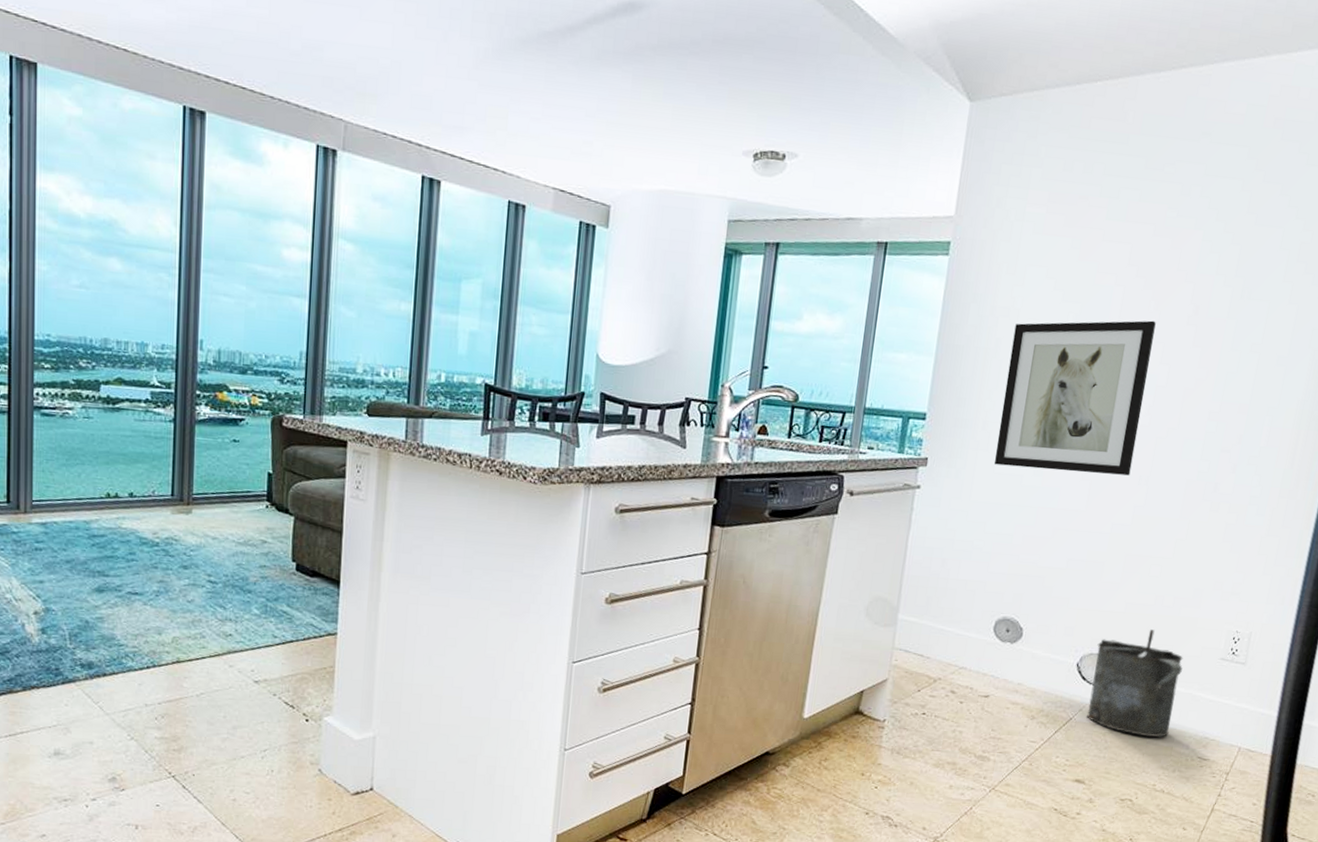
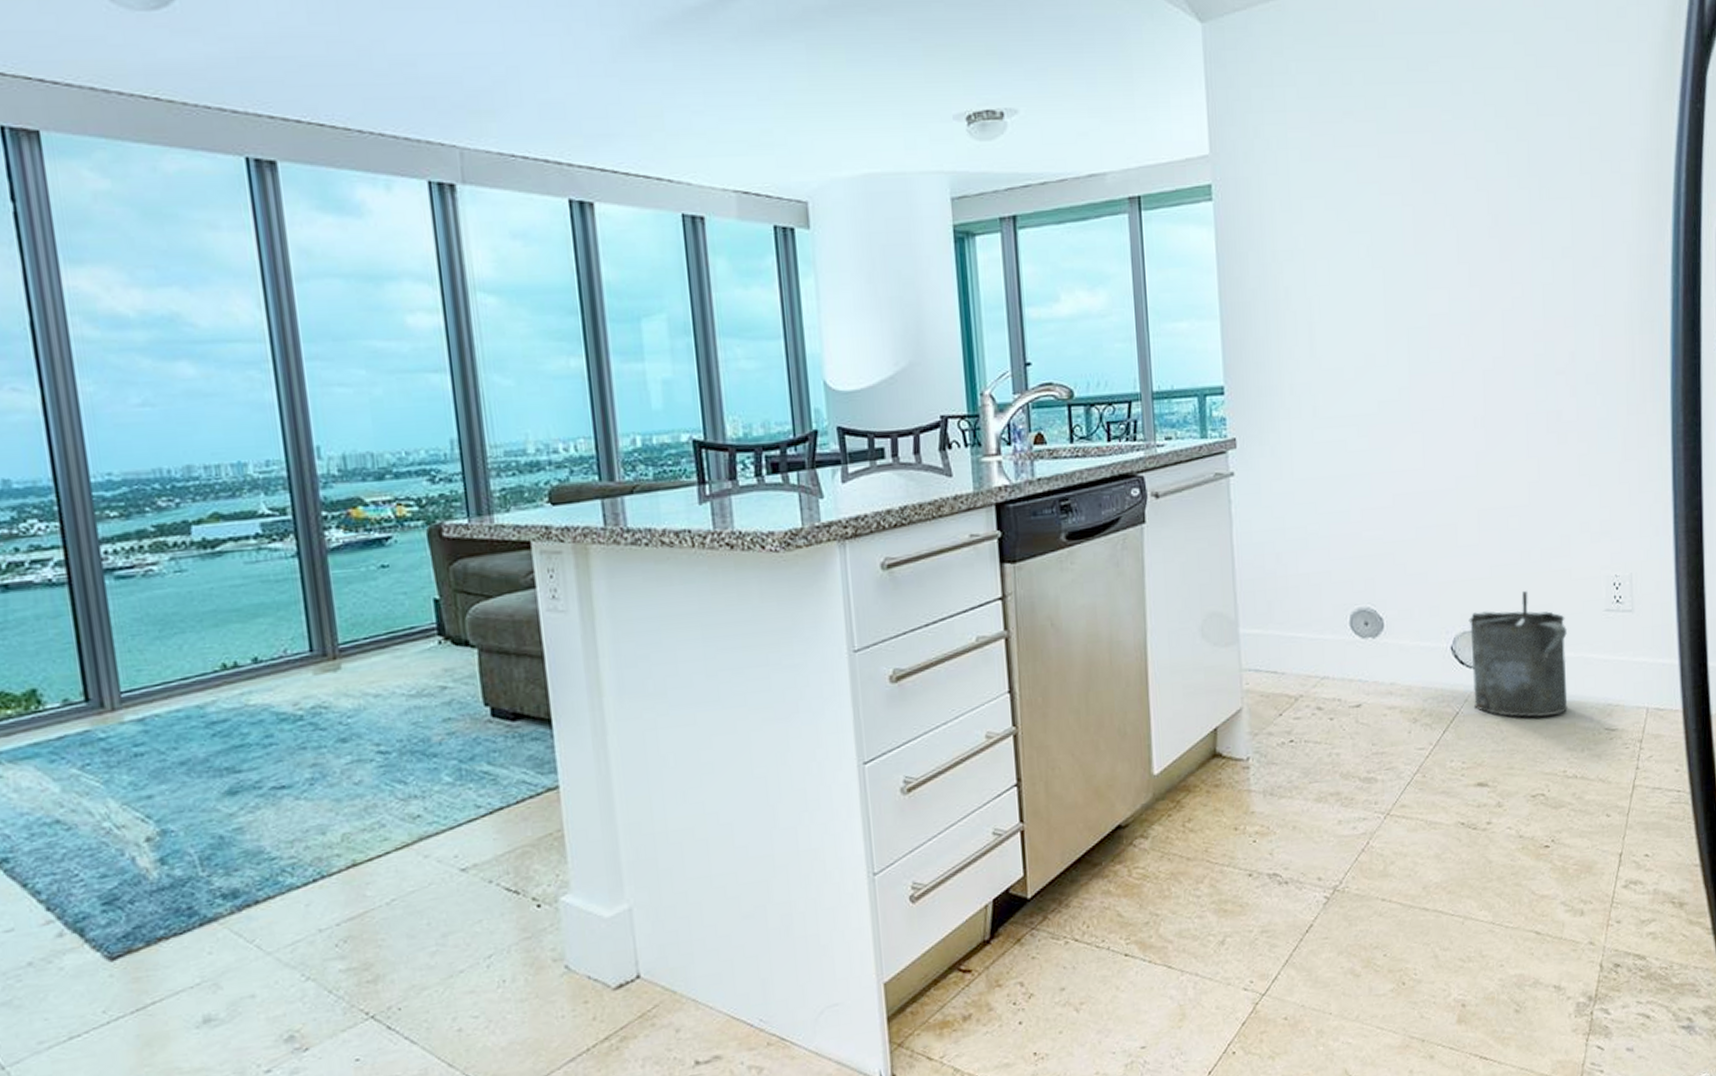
wall art: present [994,320,1156,476] -> none [1303,239,1464,433]

